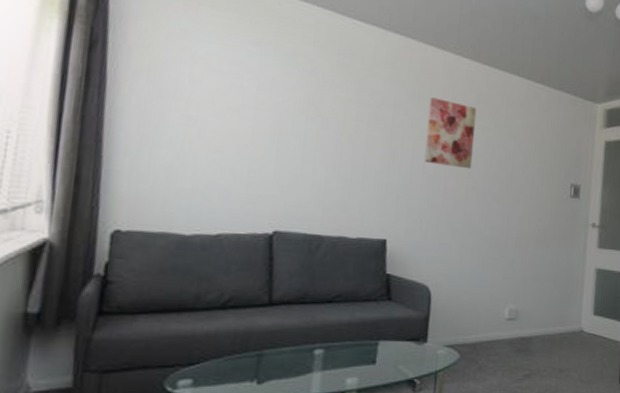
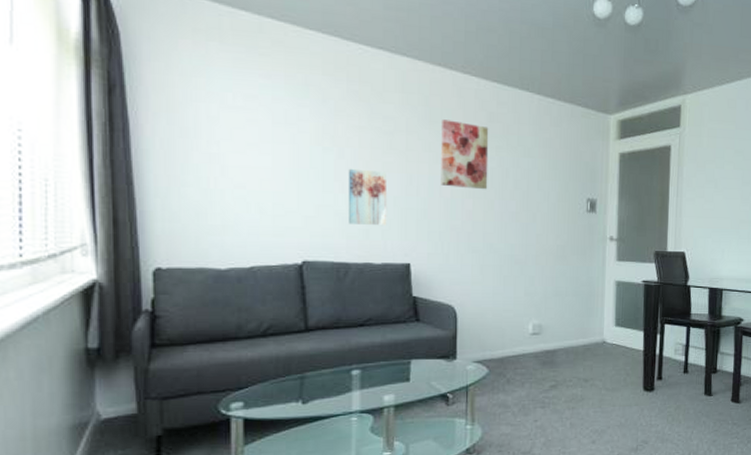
wall art: none [326,139,370,199] -> present [348,168,386,225]

